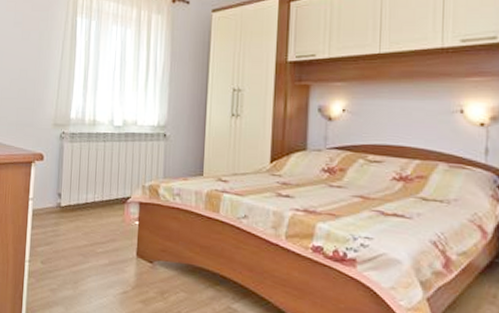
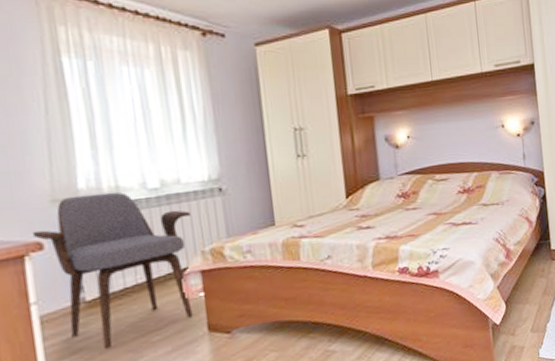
armchair: none [38,123,140,248] -> present [32,192,193,349]

